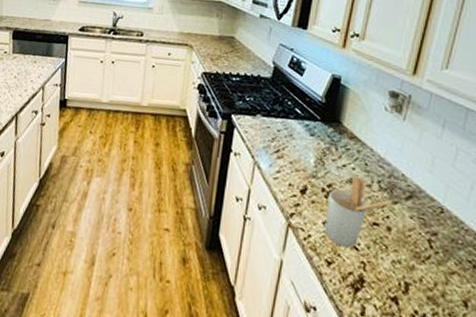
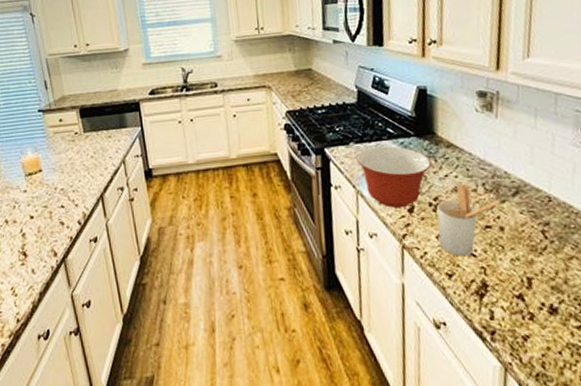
mixing bowl: none [260,123,331,187] -> present [356,146,431,208]

